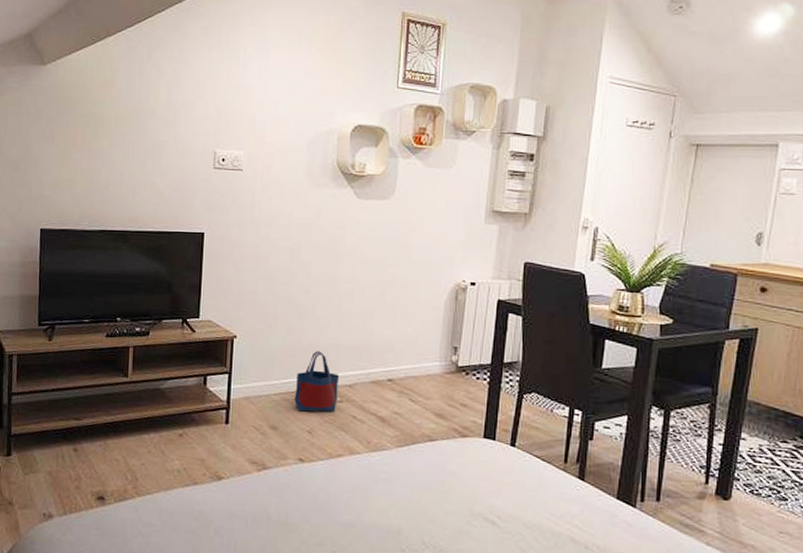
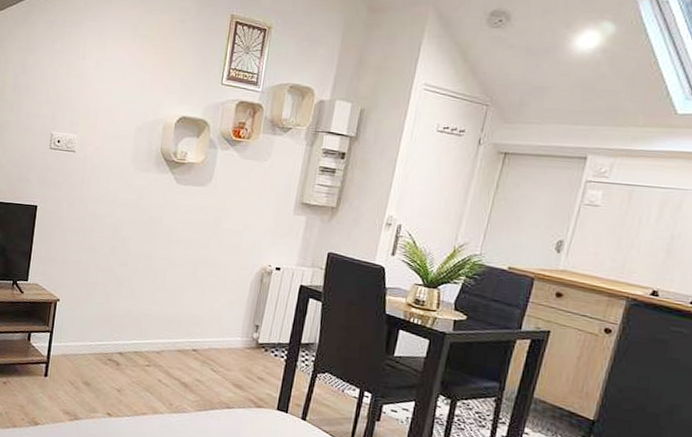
tote bag: present [294,351,339,412] -> none [107,318,148,375]

